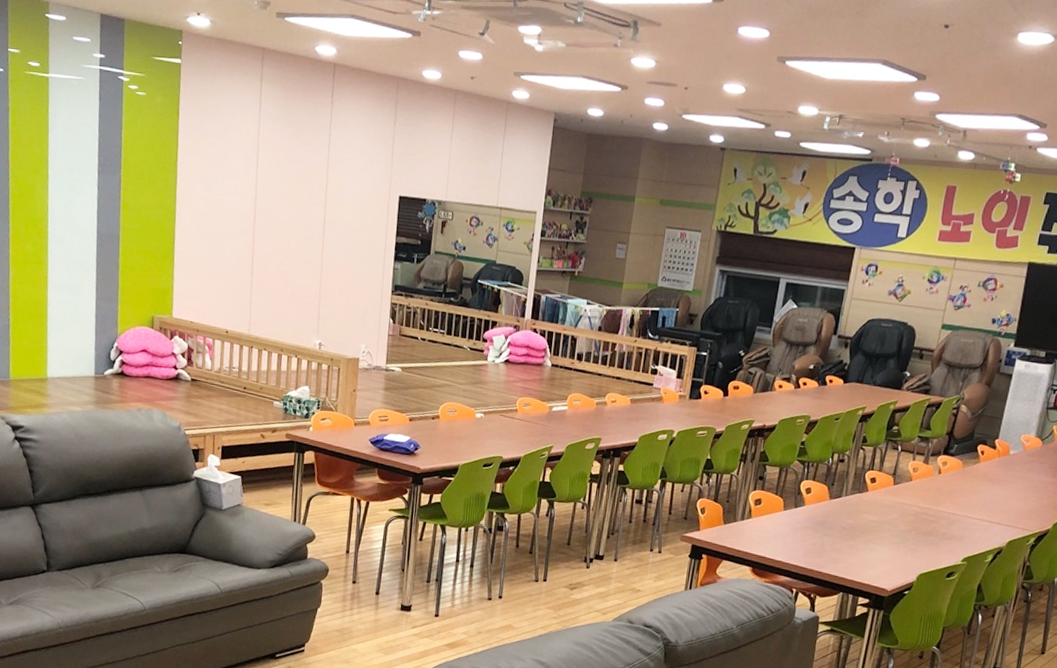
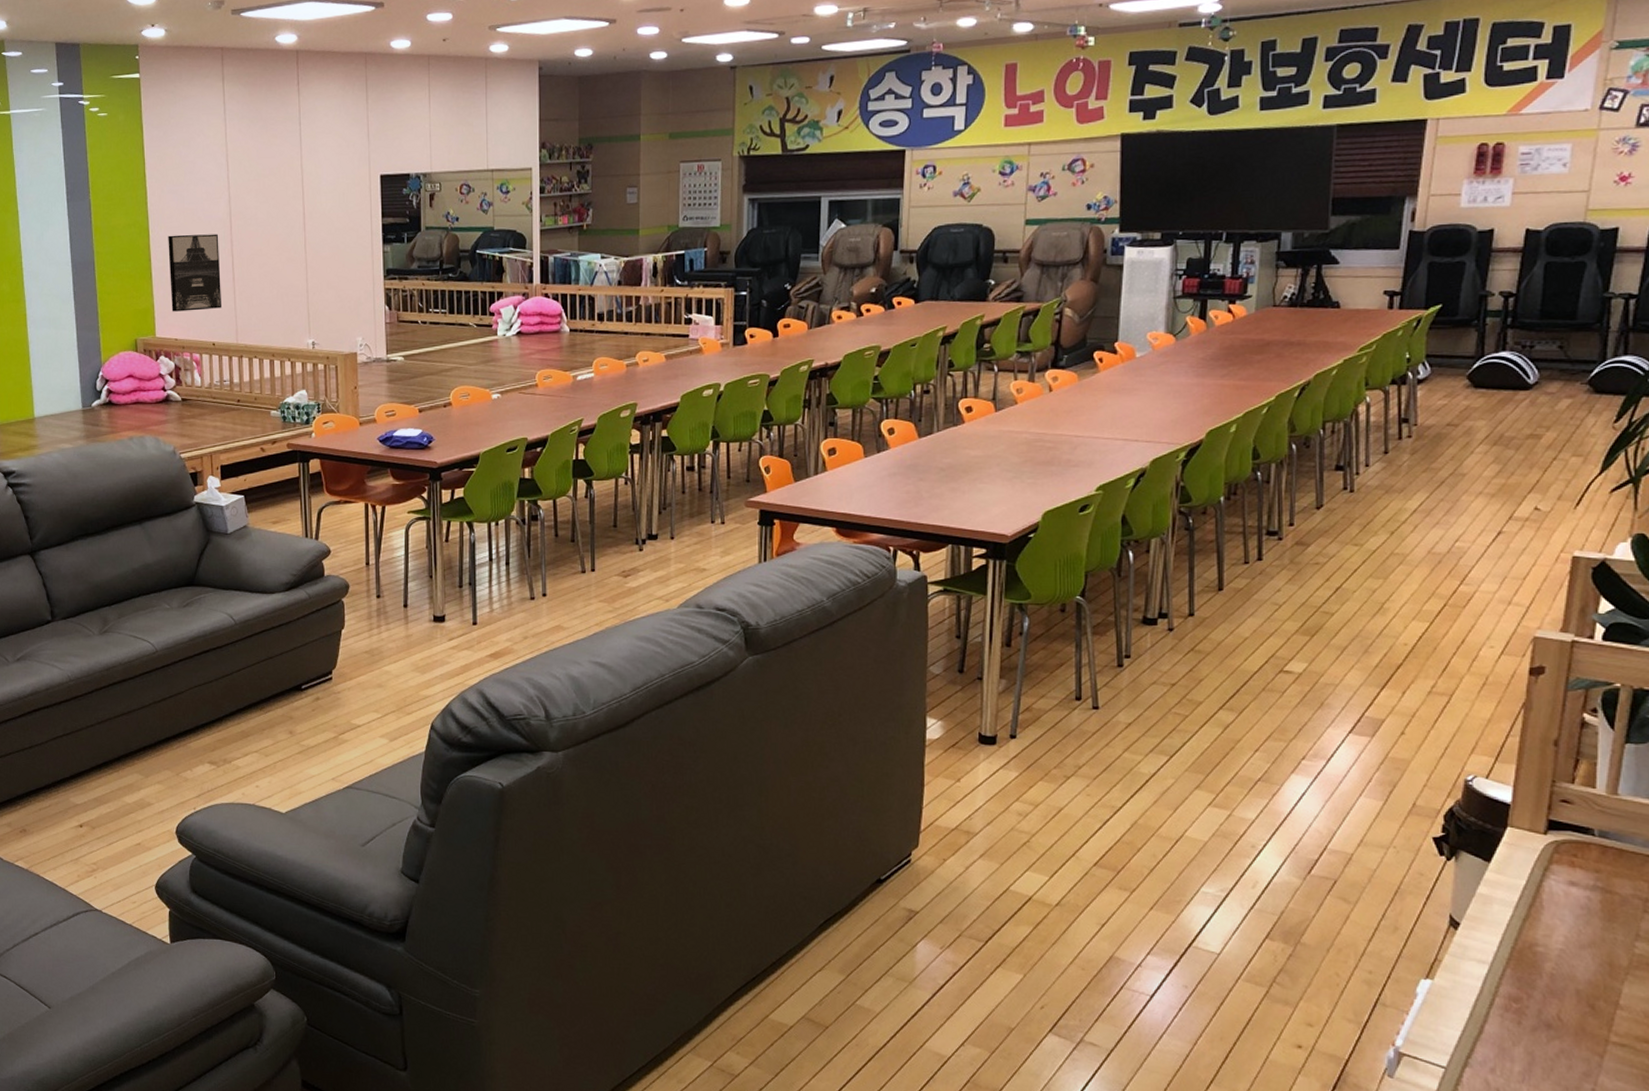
wall art: none [190,222,242,299] -> present [168,233,222,312]

